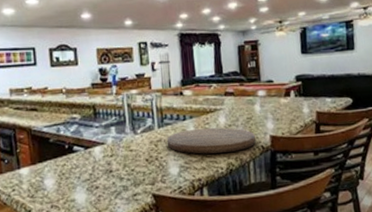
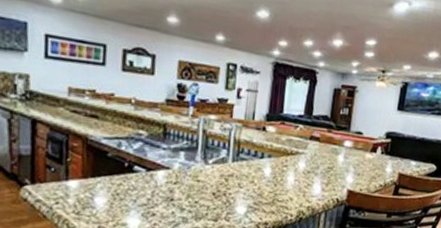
cutting board: present [166,127,256,154] -> none [238,169,333,200]

